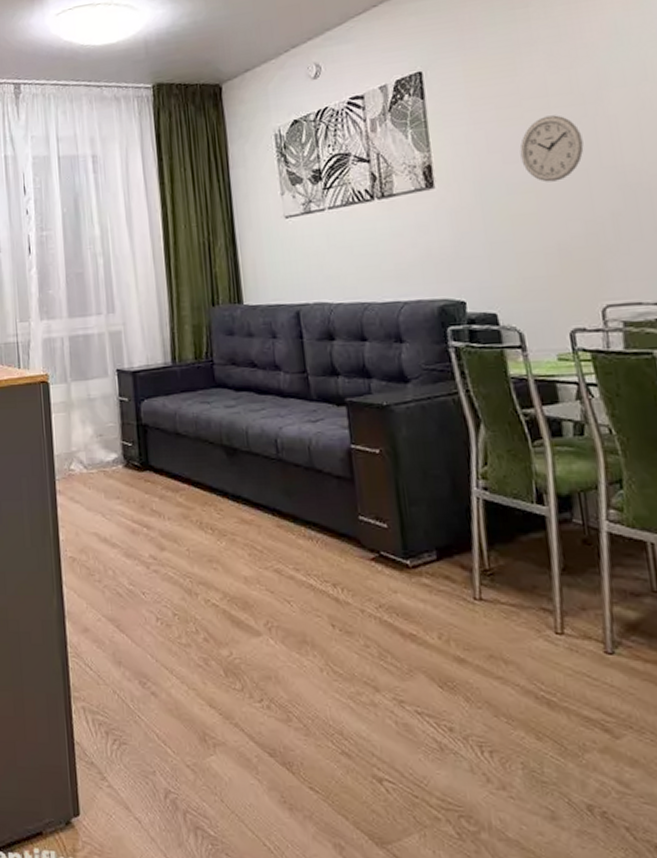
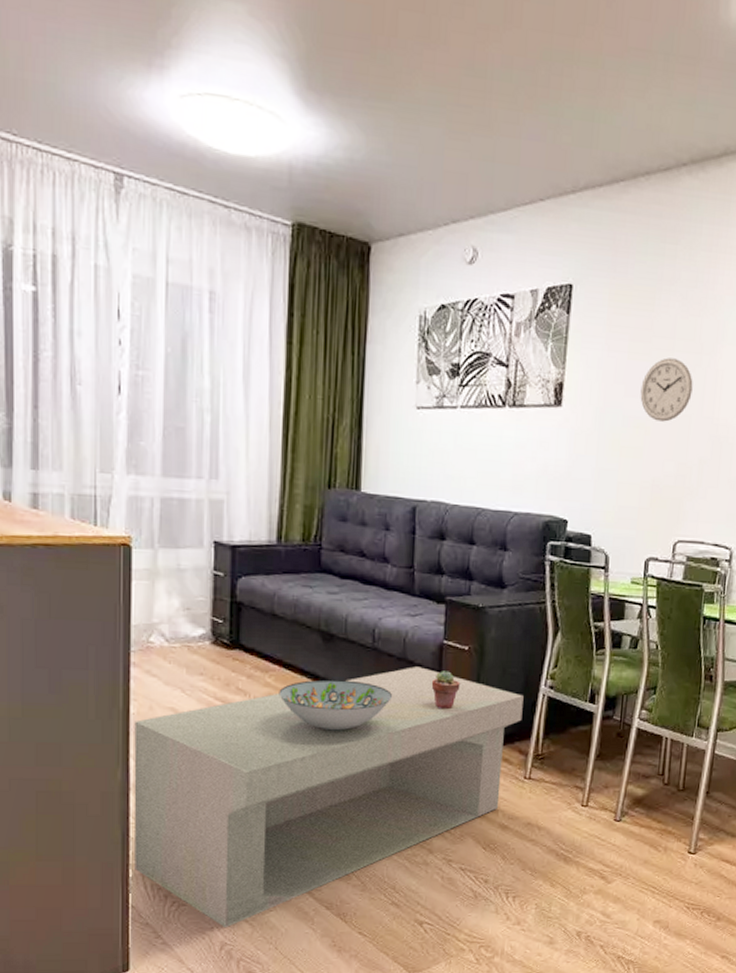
coffee table: none [64,475,457,773] -> present [133,666,524,929]
decorative bowl: none [191,495,305,550] -> present [278,679,392,731]
potted succulent: none [345,478,378,521] -> present [431,671,461,710]

